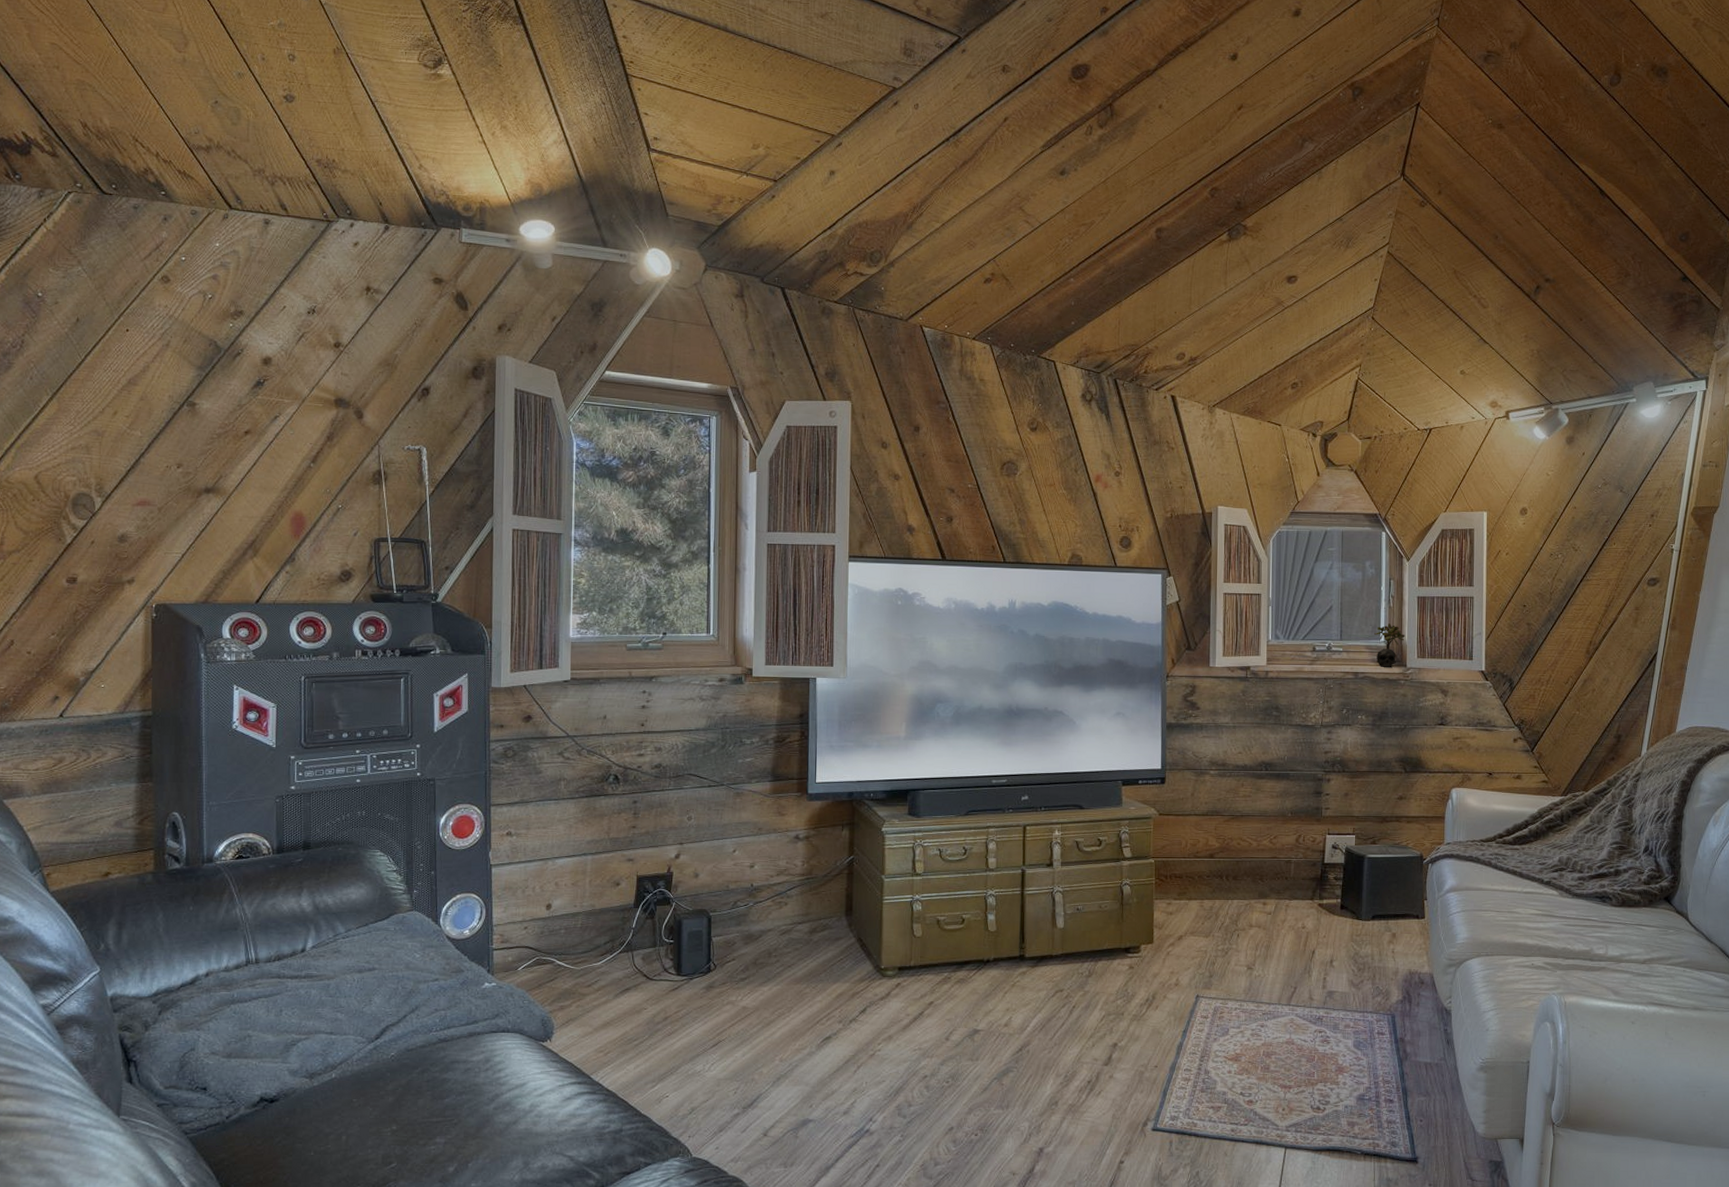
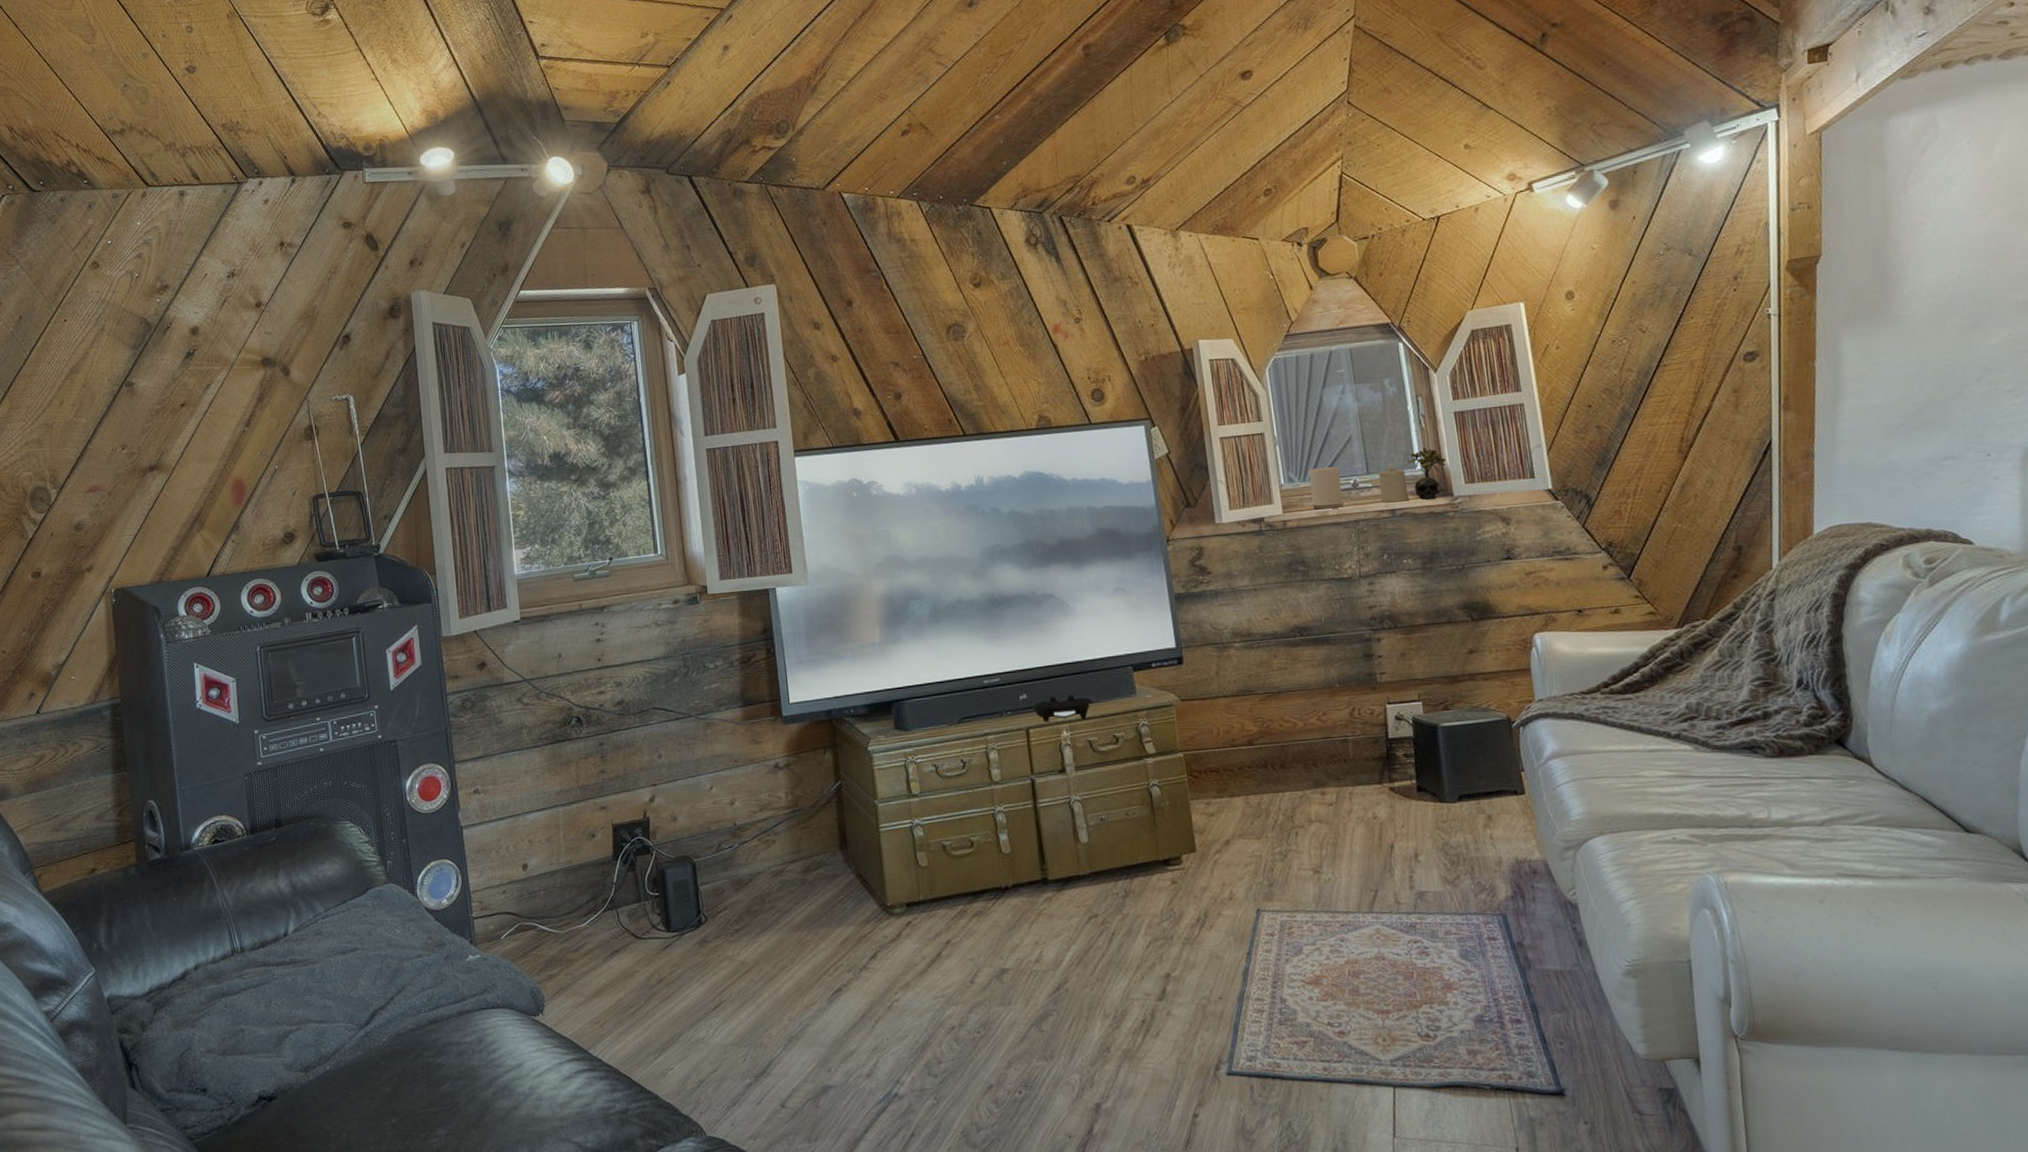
game controller: none [1033,800,1081,821] -> present [1034,695,1090,722]
candle: none [1284,630,1325,666] -> present [1302,467,1352,510]
candle: none [1348,635,1371,667] -> present [1378,465,1410,503]

